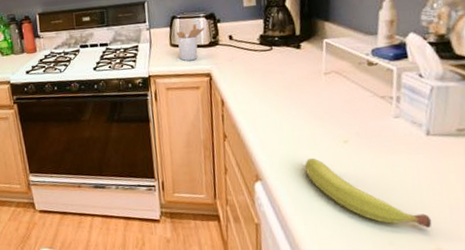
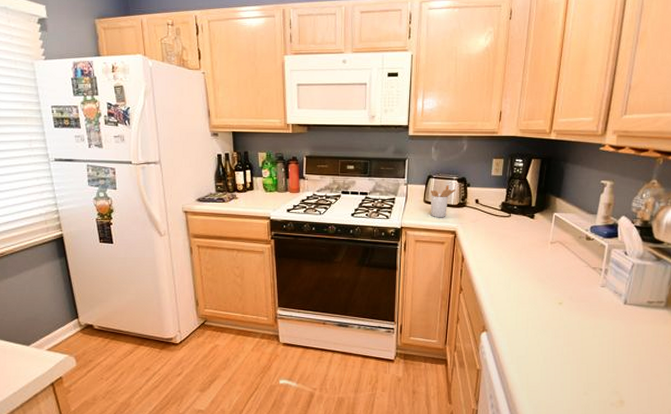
fruit: present [304,157,432,229] -> none [524,315,619,383]

